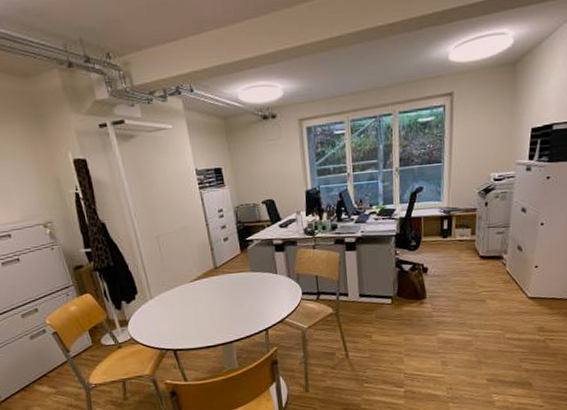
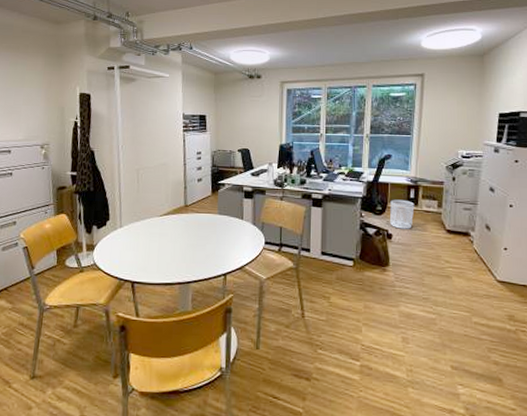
waste bin: none [424,232,448,262] -> present [390,199,415,229]

